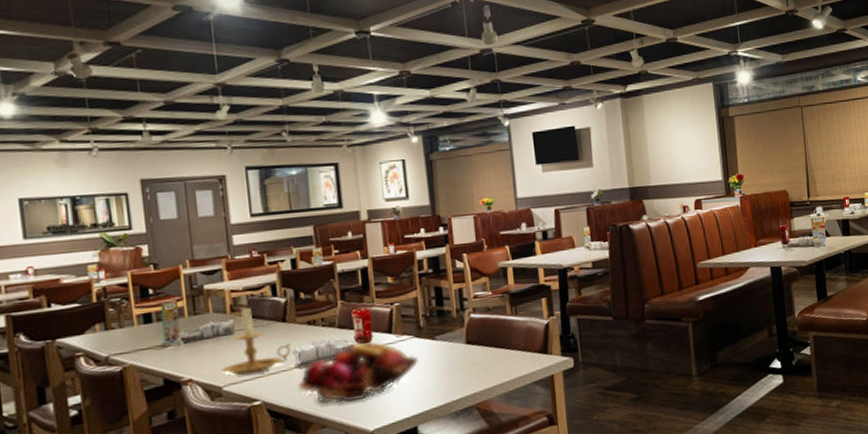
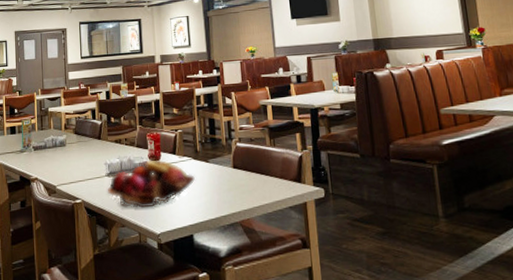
candle holder: present [221,305,291,376] -> none [56,125,103,179]

